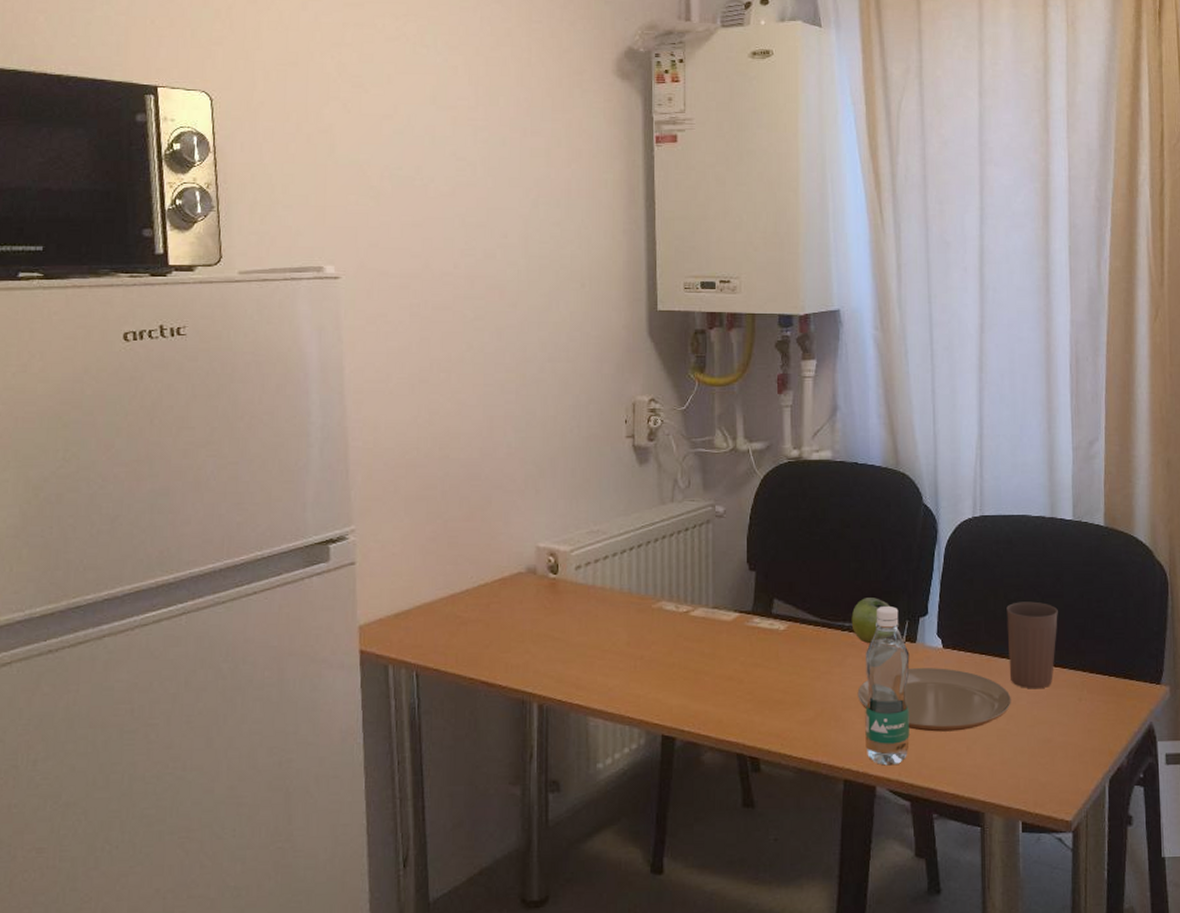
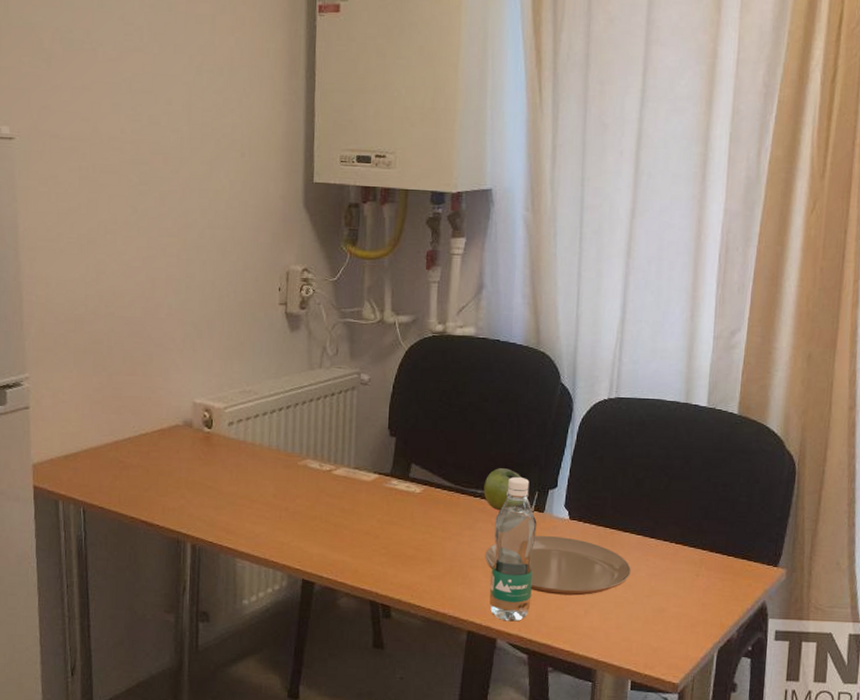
cup: present [1006,601,1058,689] -> none [631,481,684,563]

